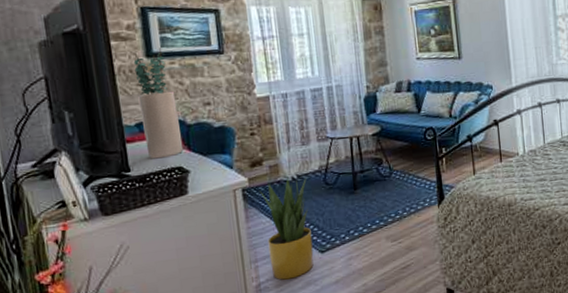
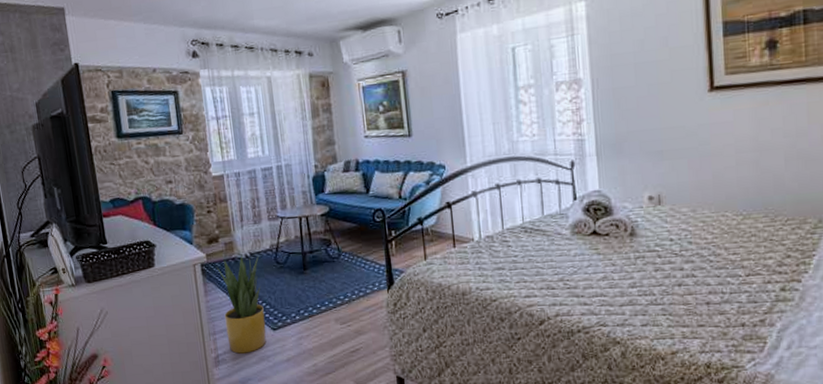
vase: present [133,47,184,159] -> none [107,129,150,233]

